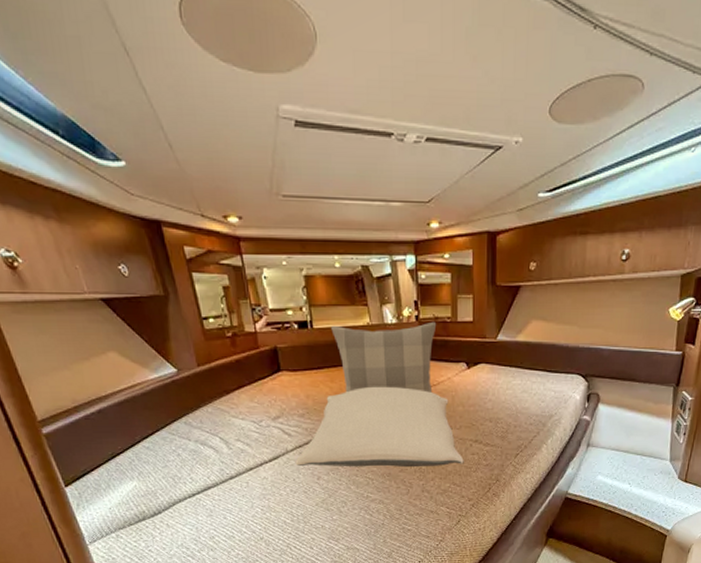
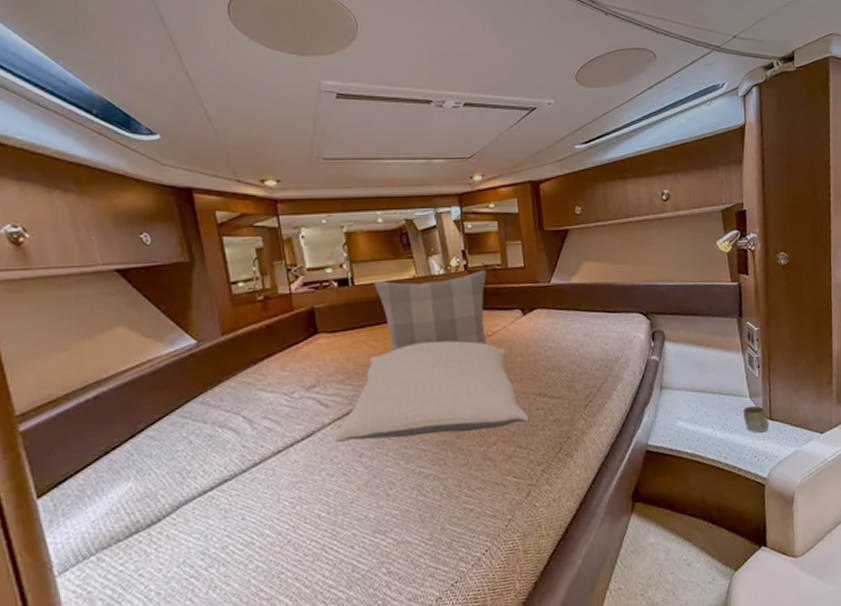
mug: none [660,468,683,492] -> present [743,405,770,433]

